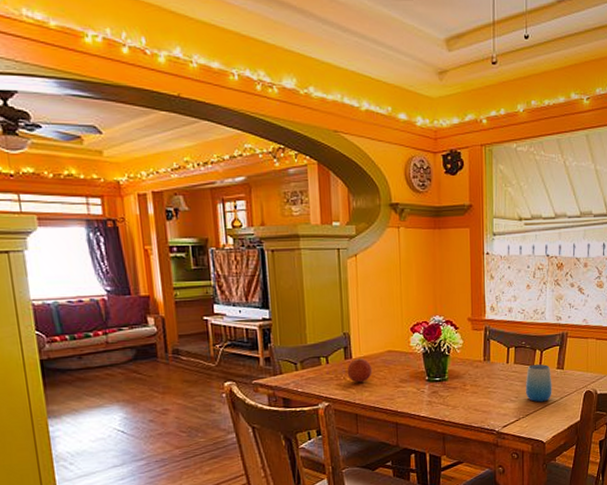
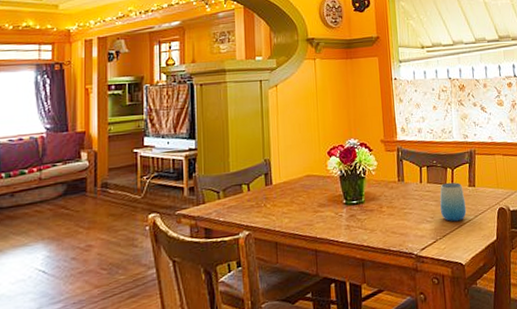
fruit: present [347,358,373,383] -> none [267,184,292,209]

